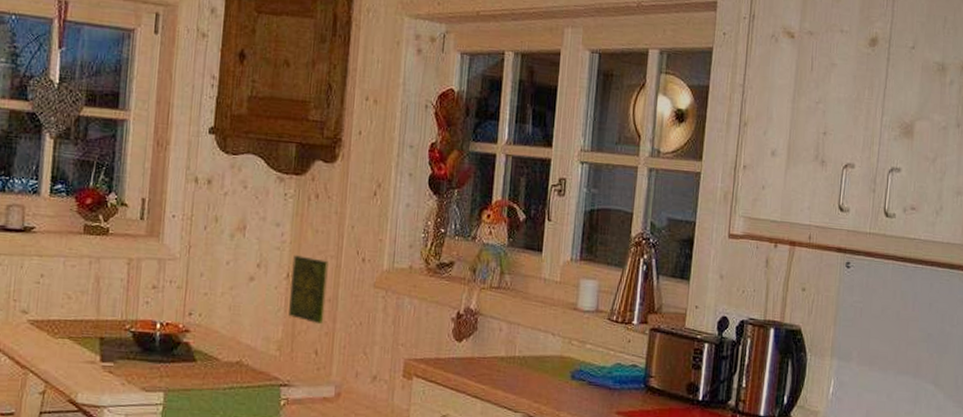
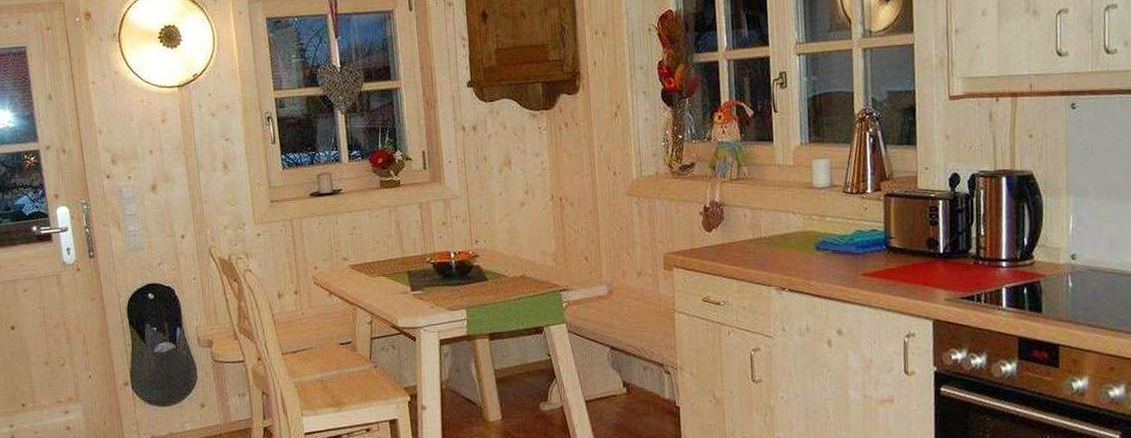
decorative tile: present [289,255,329,325] -> none [554,178,589,235]

